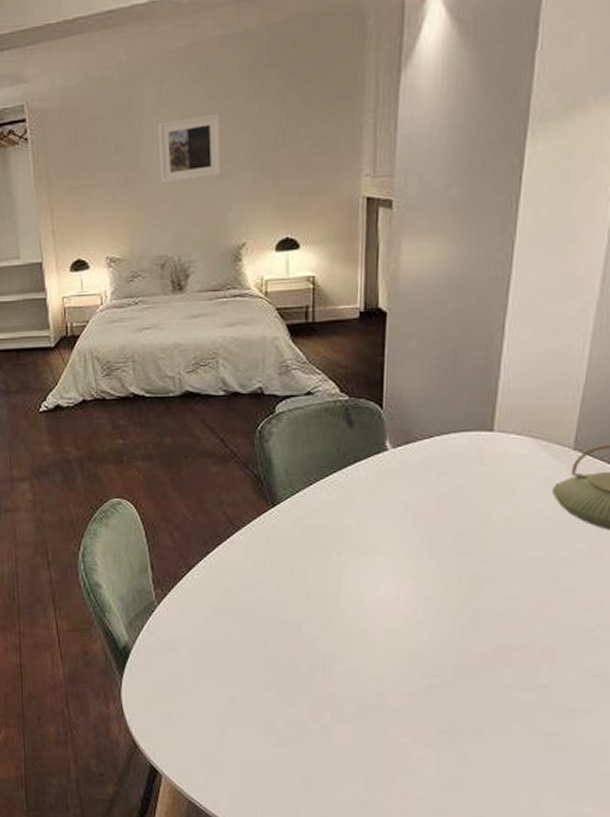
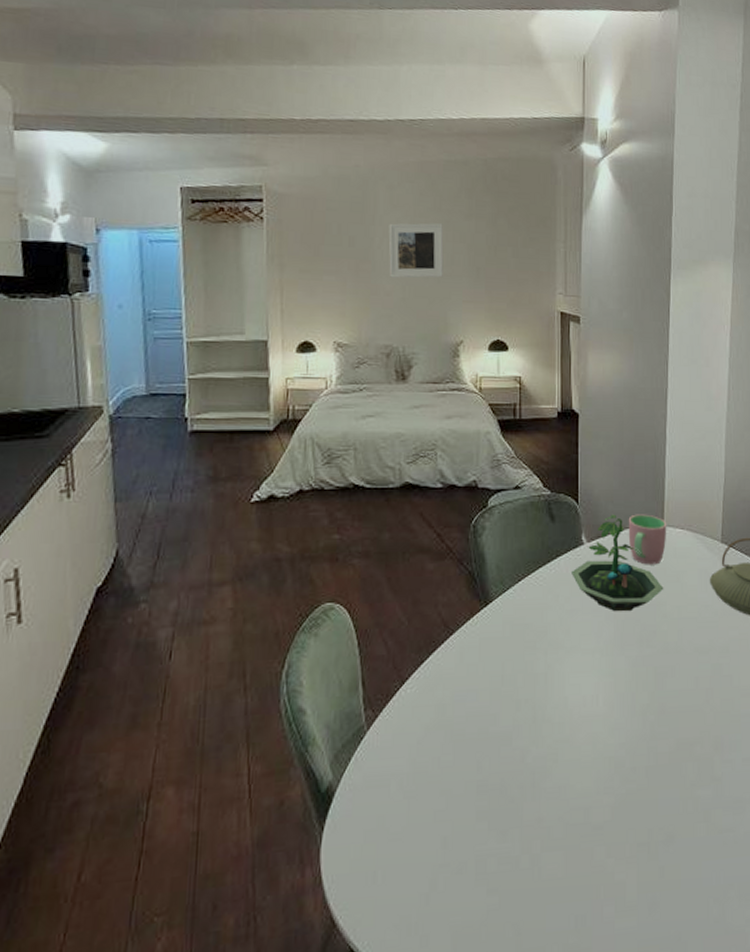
terrarium: none [372,419,489,519] -> present [572,514,664,612]
cup: none [445,419,498,472] -> present [628,514,667,565]

